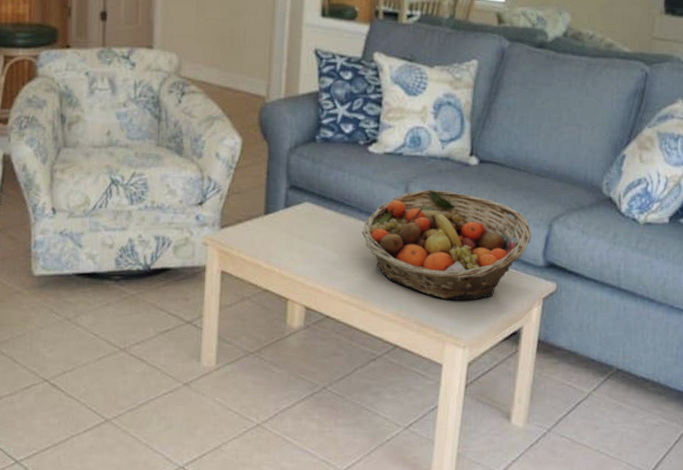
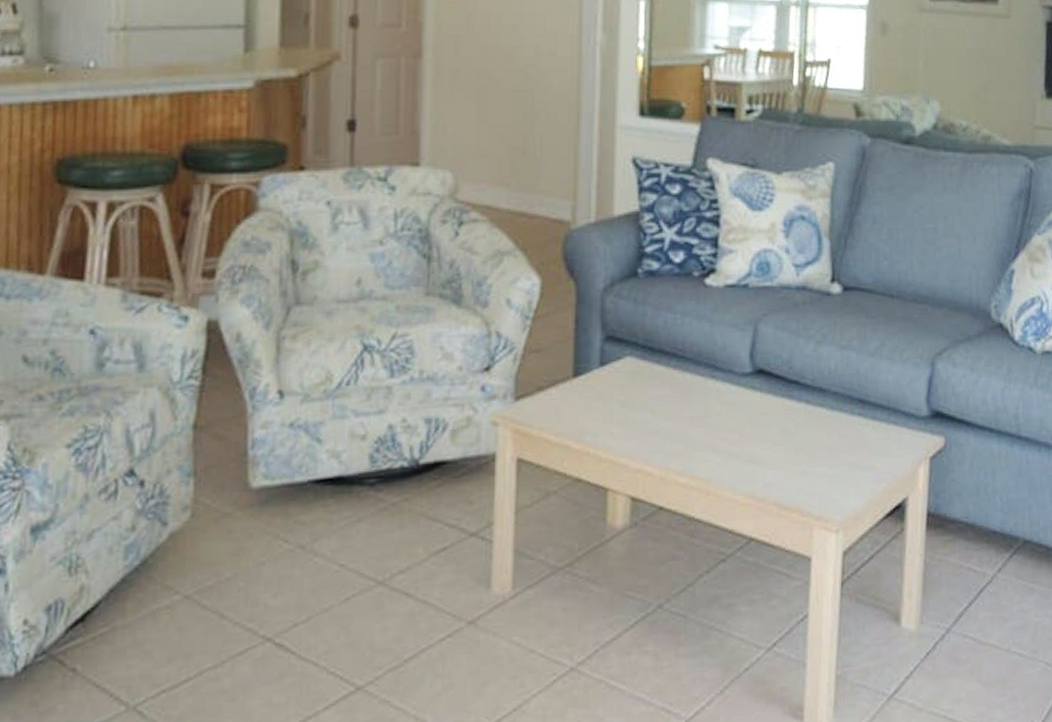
fruit basket: present [361,189,532,300] -> none [700,328,911,471]

